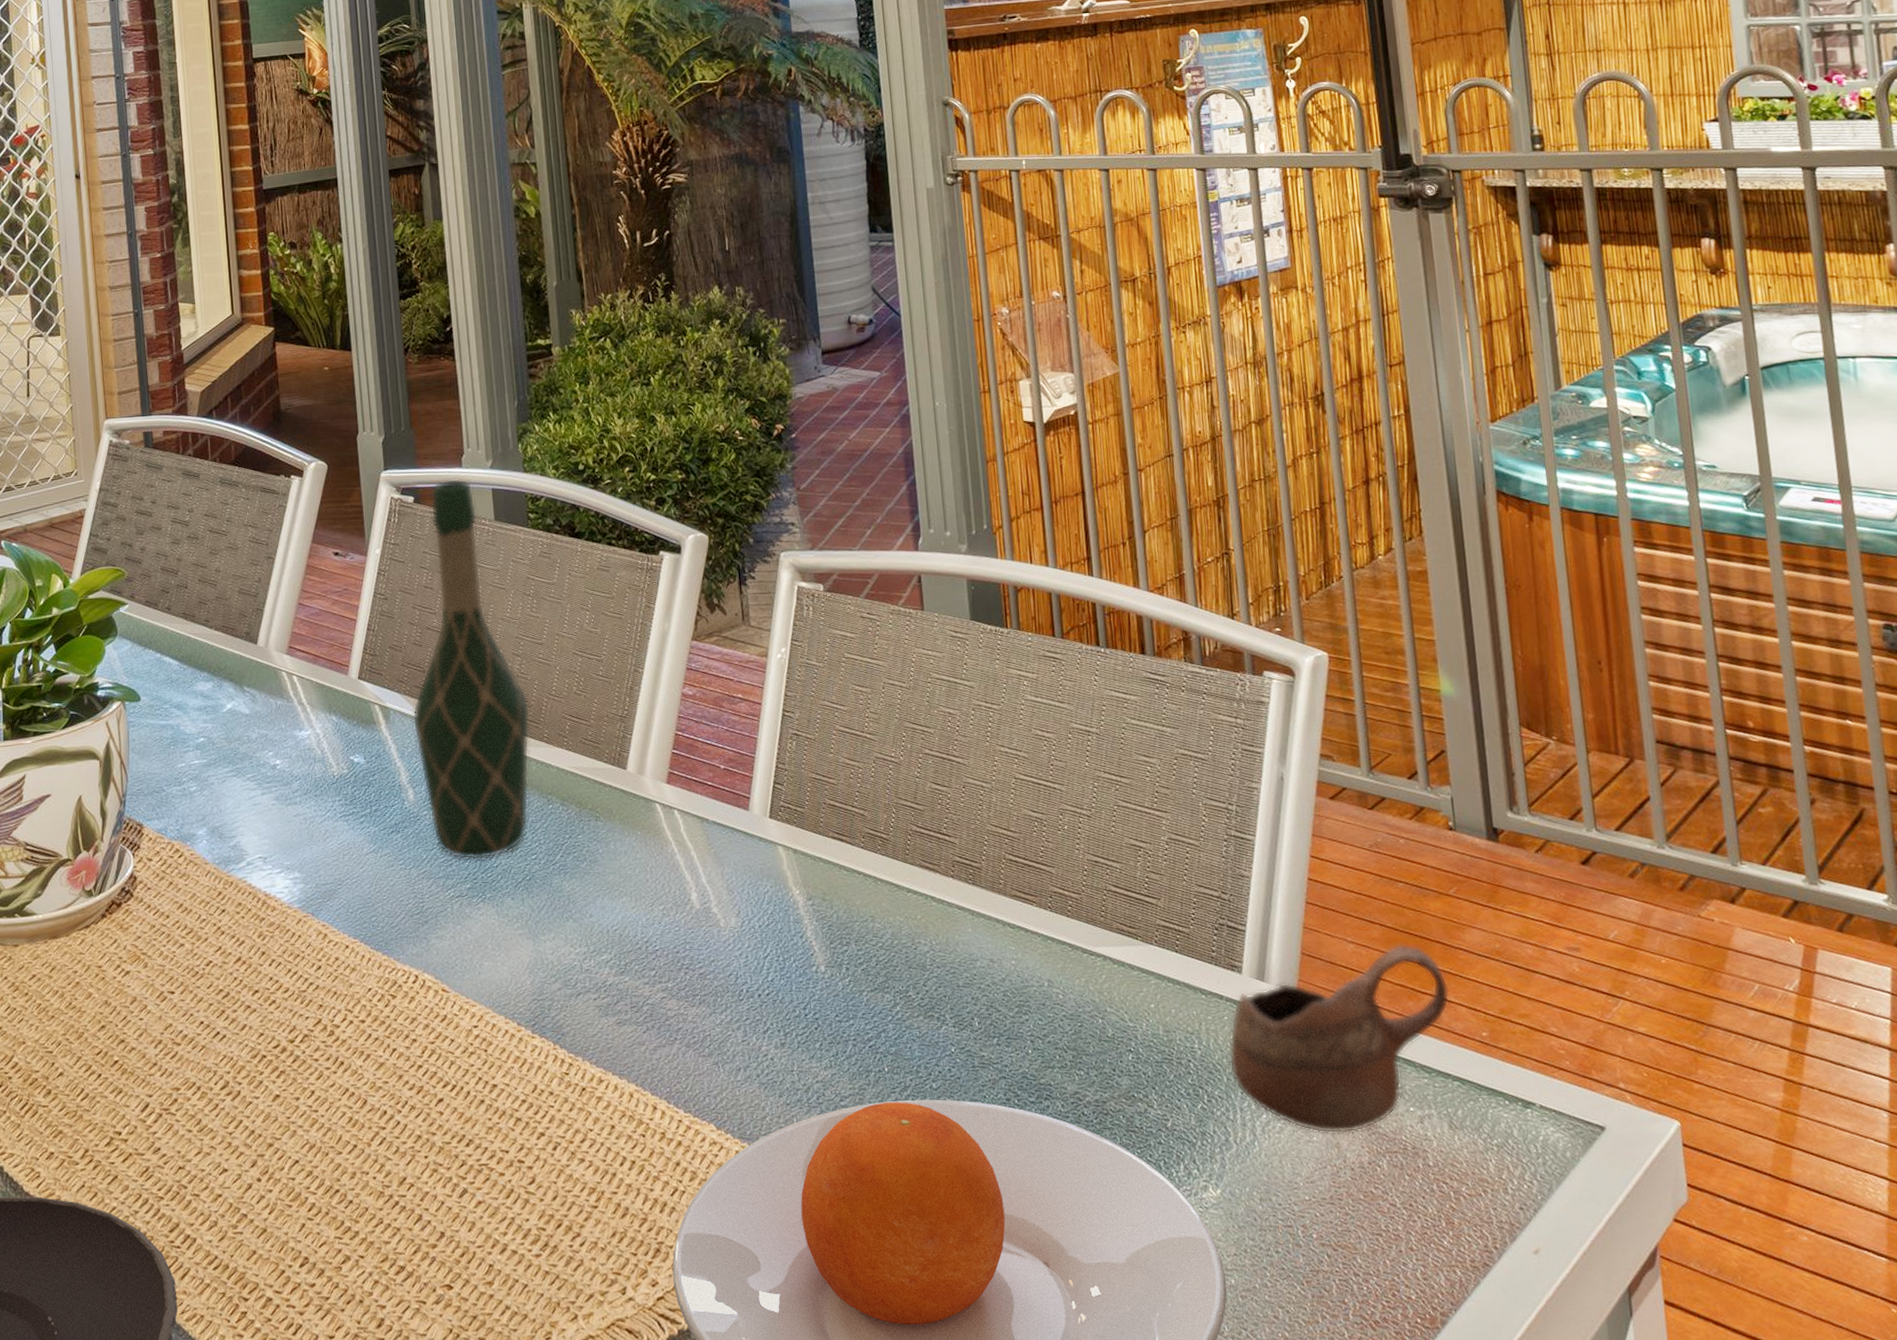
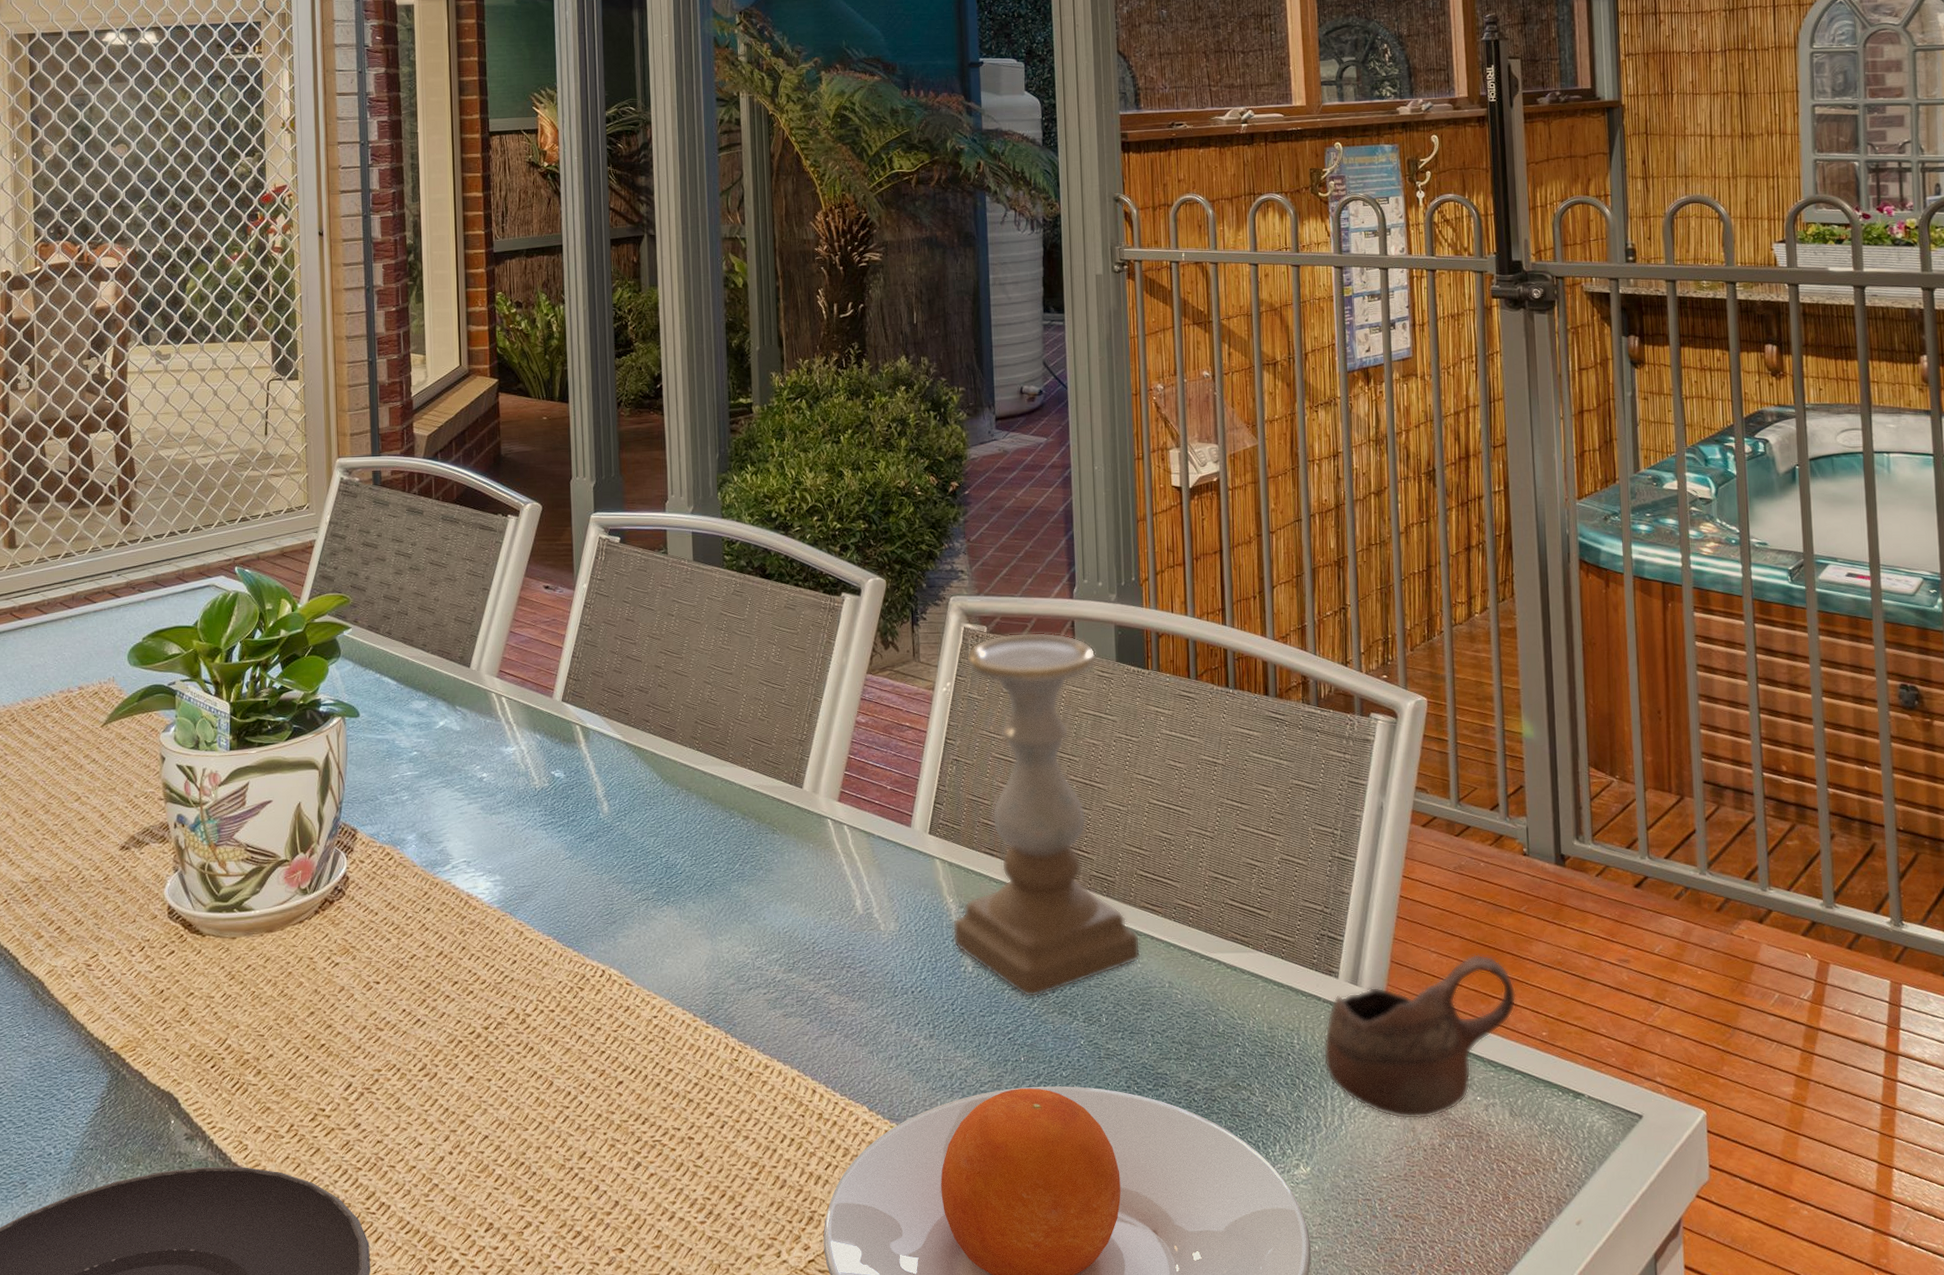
wine bottle: present [412,478,531,860] -> none [610,521,718,867]
candle holder: none [800,589,1015,1000] -> present [952,632,1141,998]

